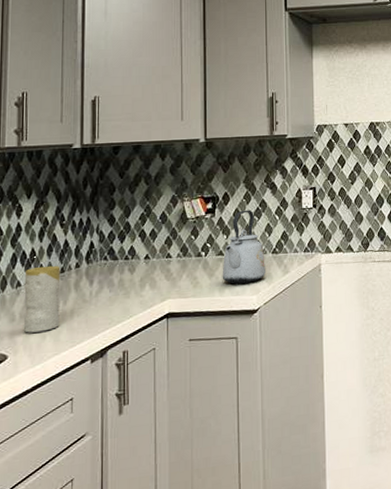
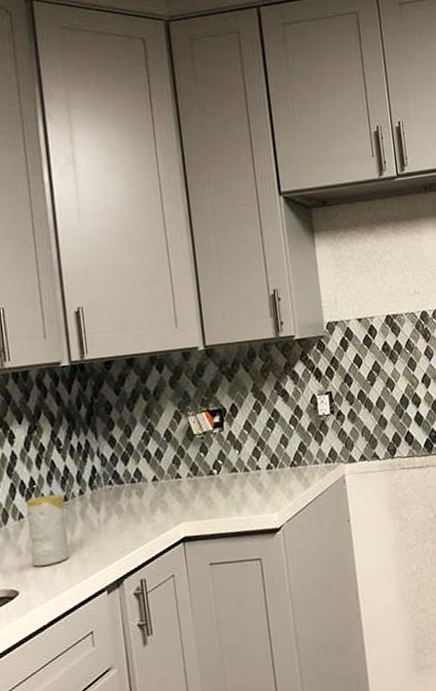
kettle: present [222,210,265,284] -> none [237,421,285,502]

